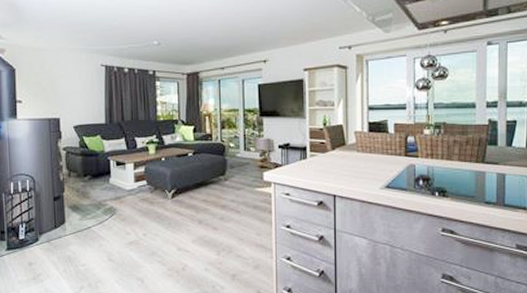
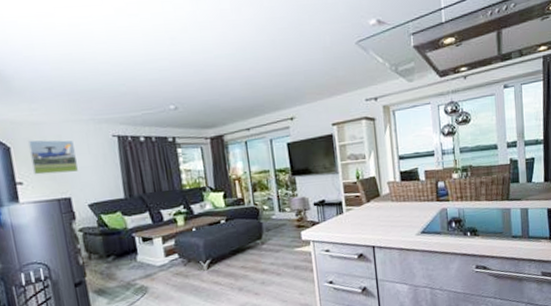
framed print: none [30,64,70,96] -> present [27,139,79,175]

